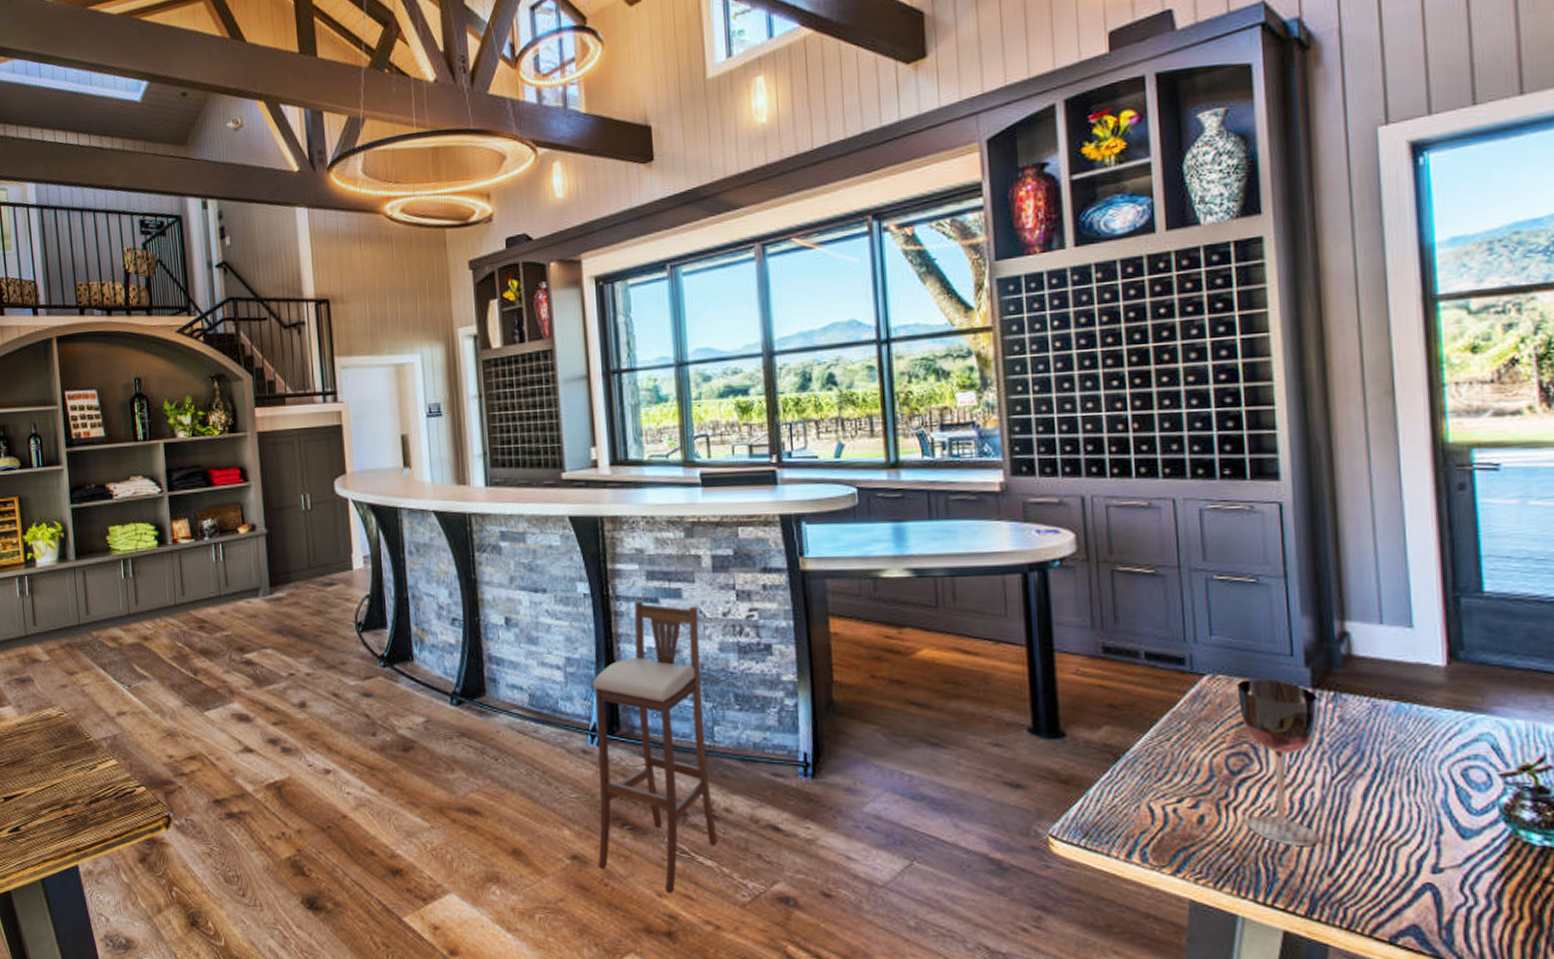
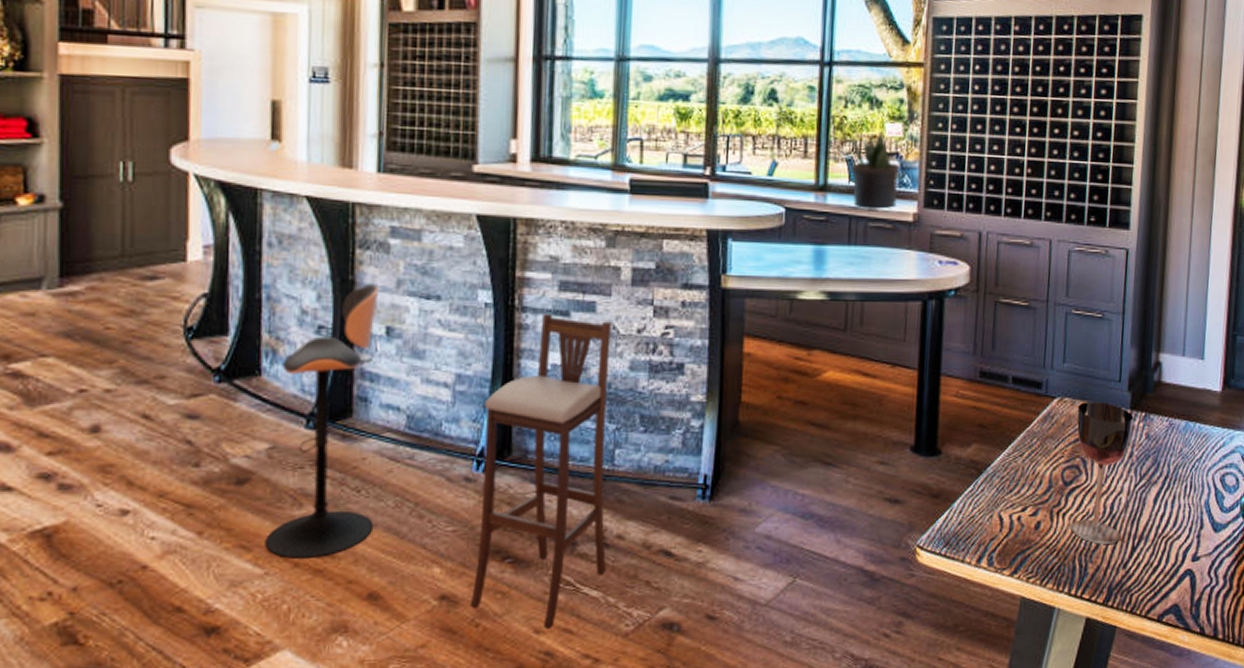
bar stool: none [428,581,510,816] -> present [265,284,380,559]
planter: none [919,401,979,483] -> present [851,131,899,210]

